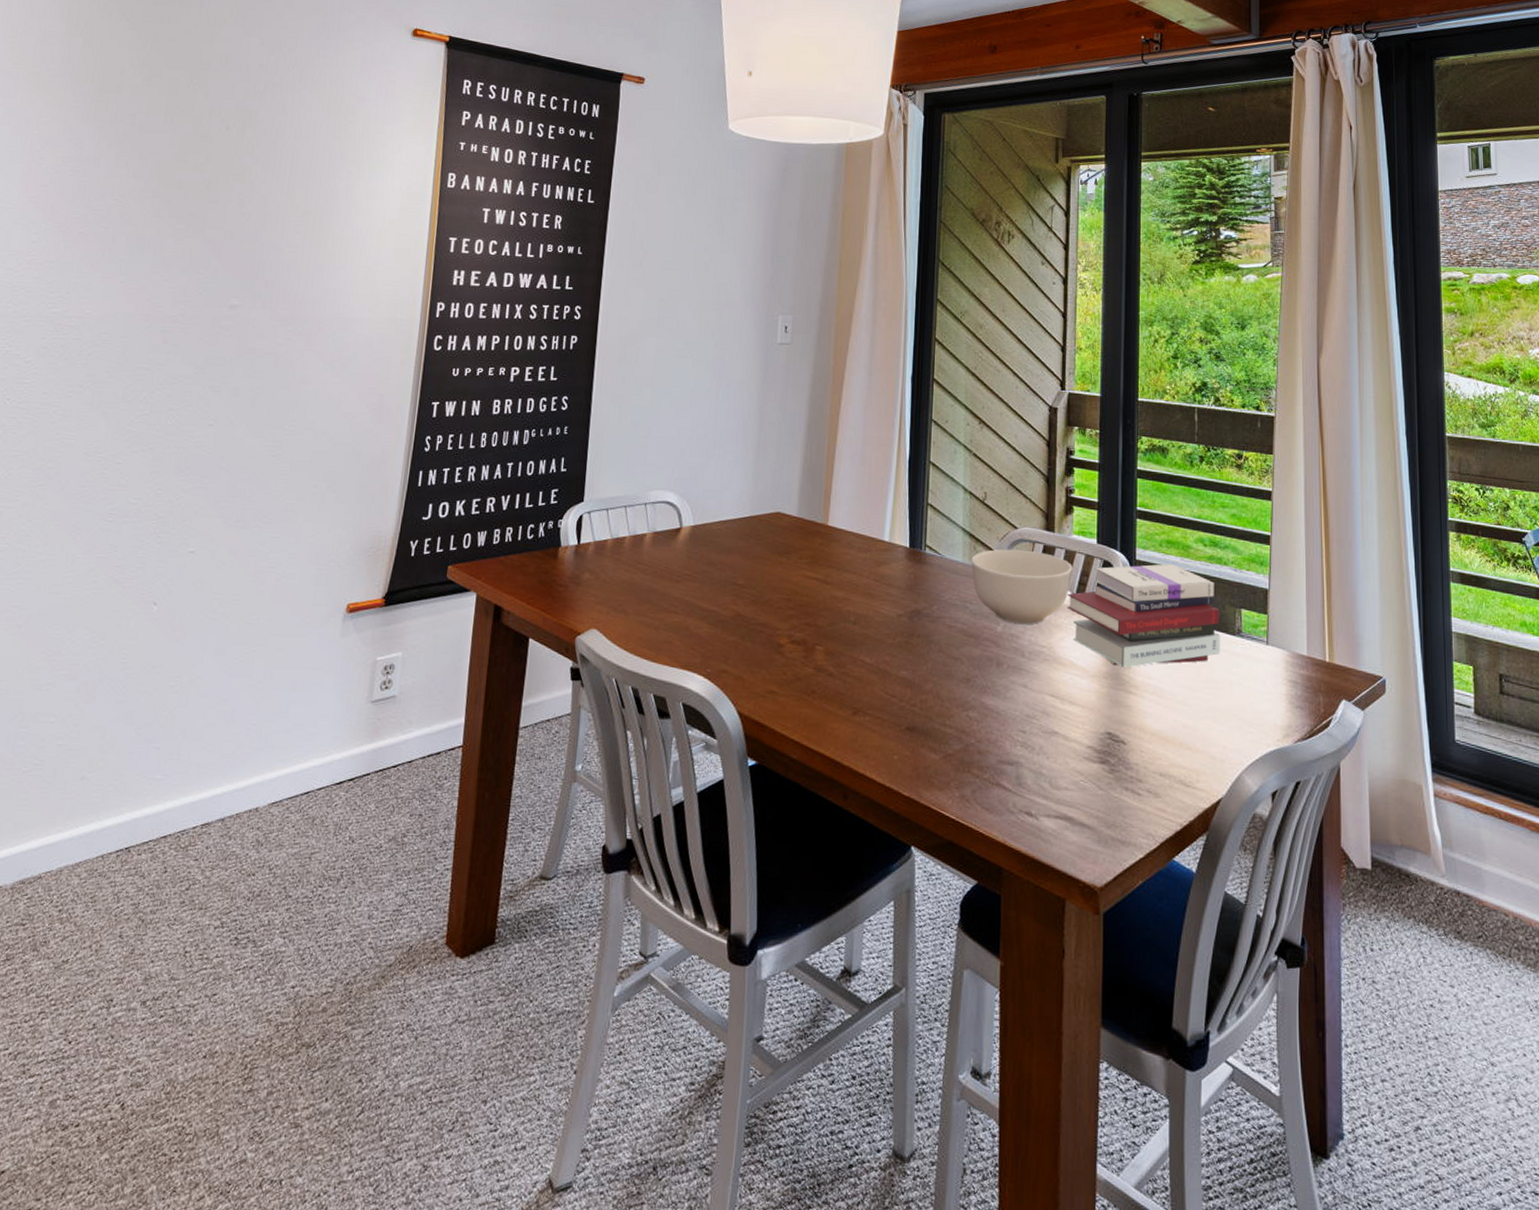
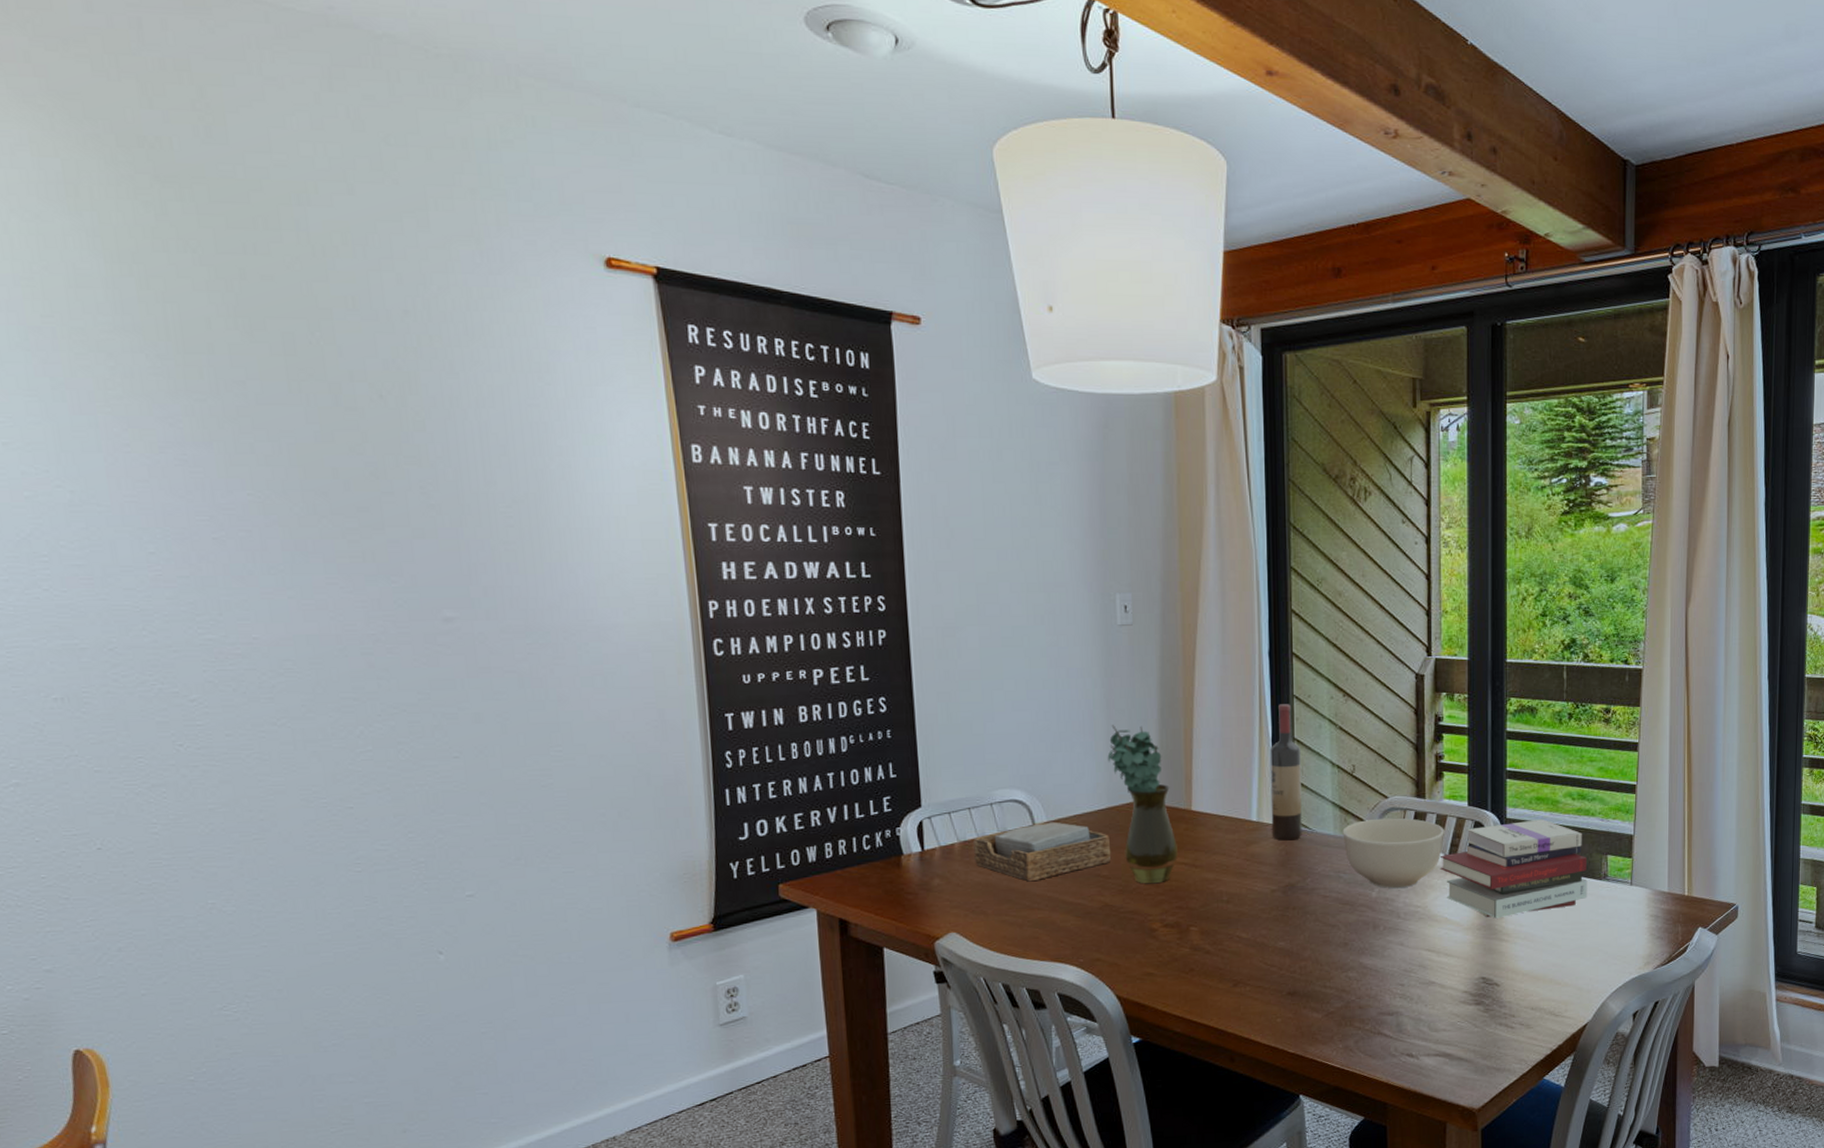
napkin holder: none [623,526,750,584] -> present [973,822,1112,882]
vase: none [755,436,811,597] -> present [1107,725,1178,884]
wine bottle: none [902,427,936,564] -> present [1269,704,1302,841]

